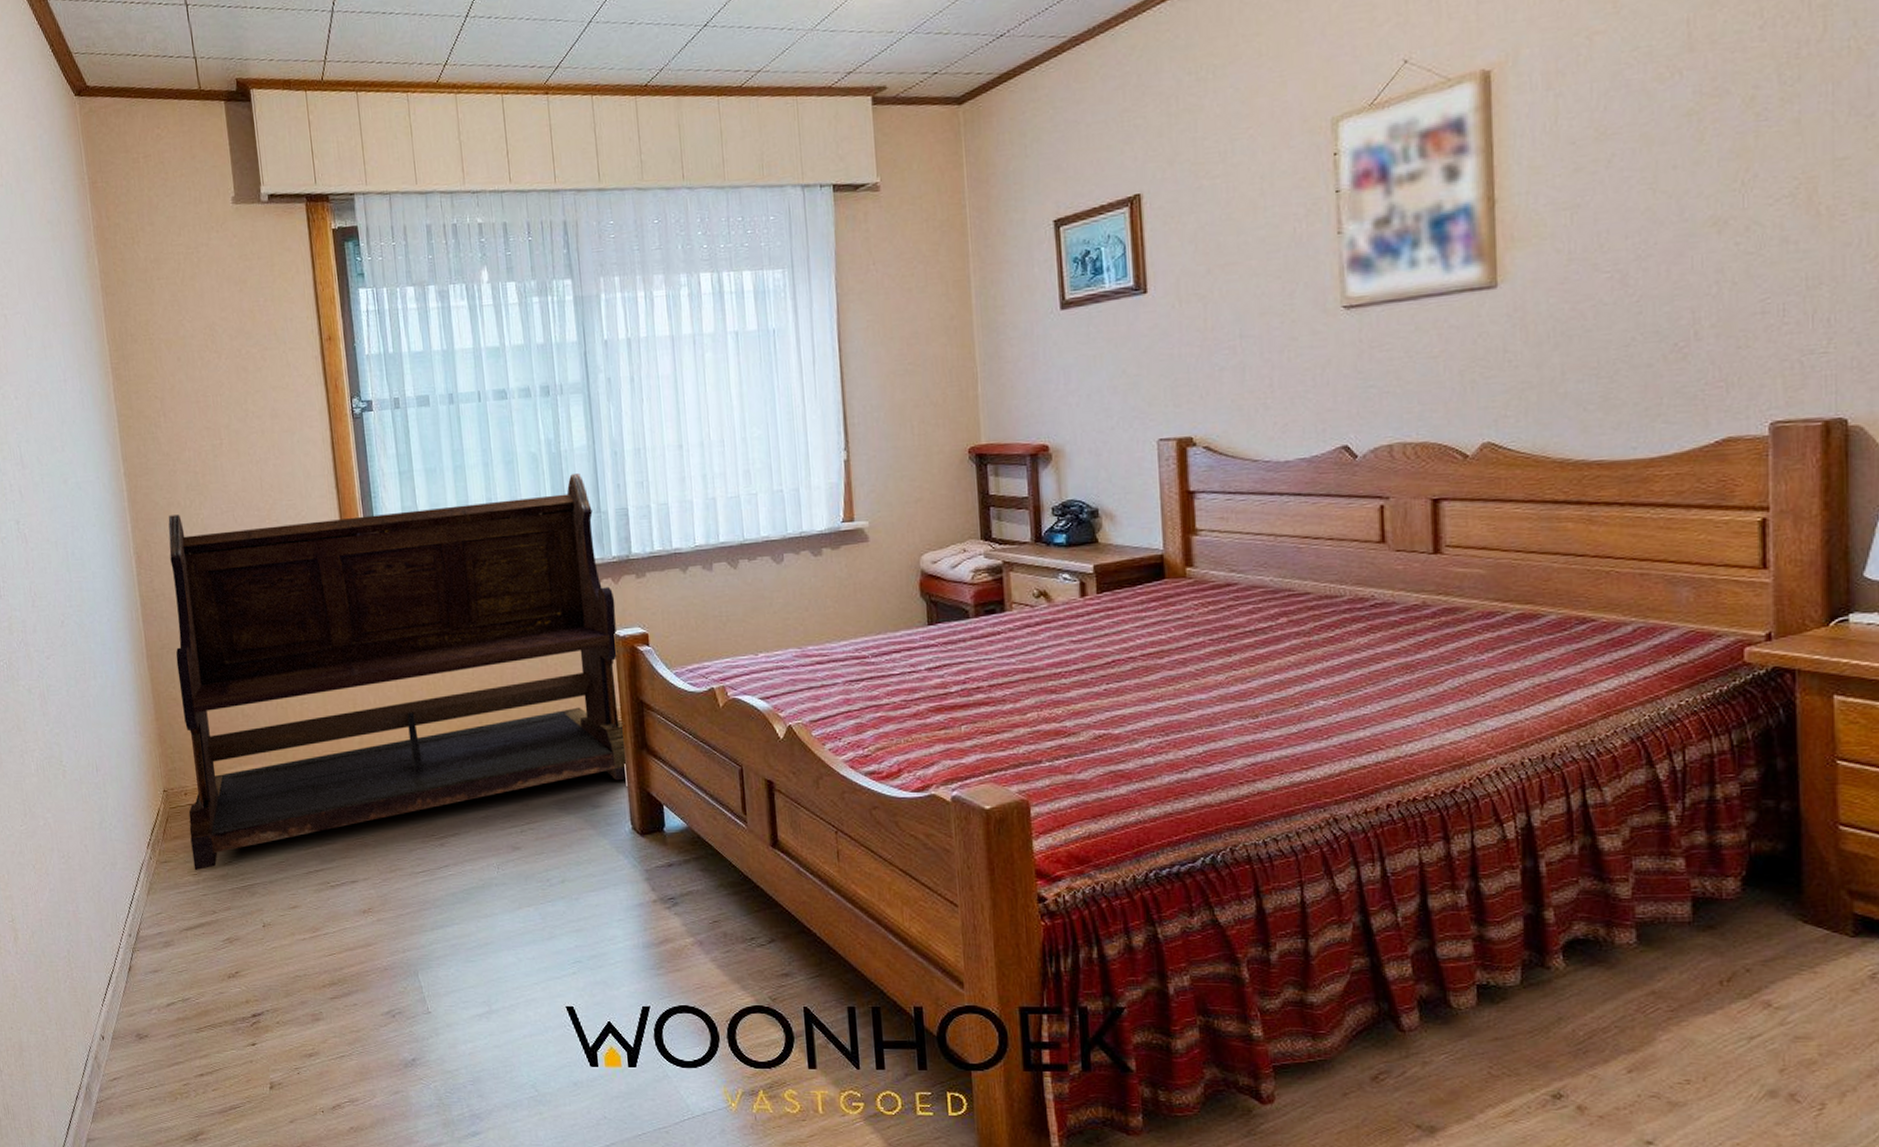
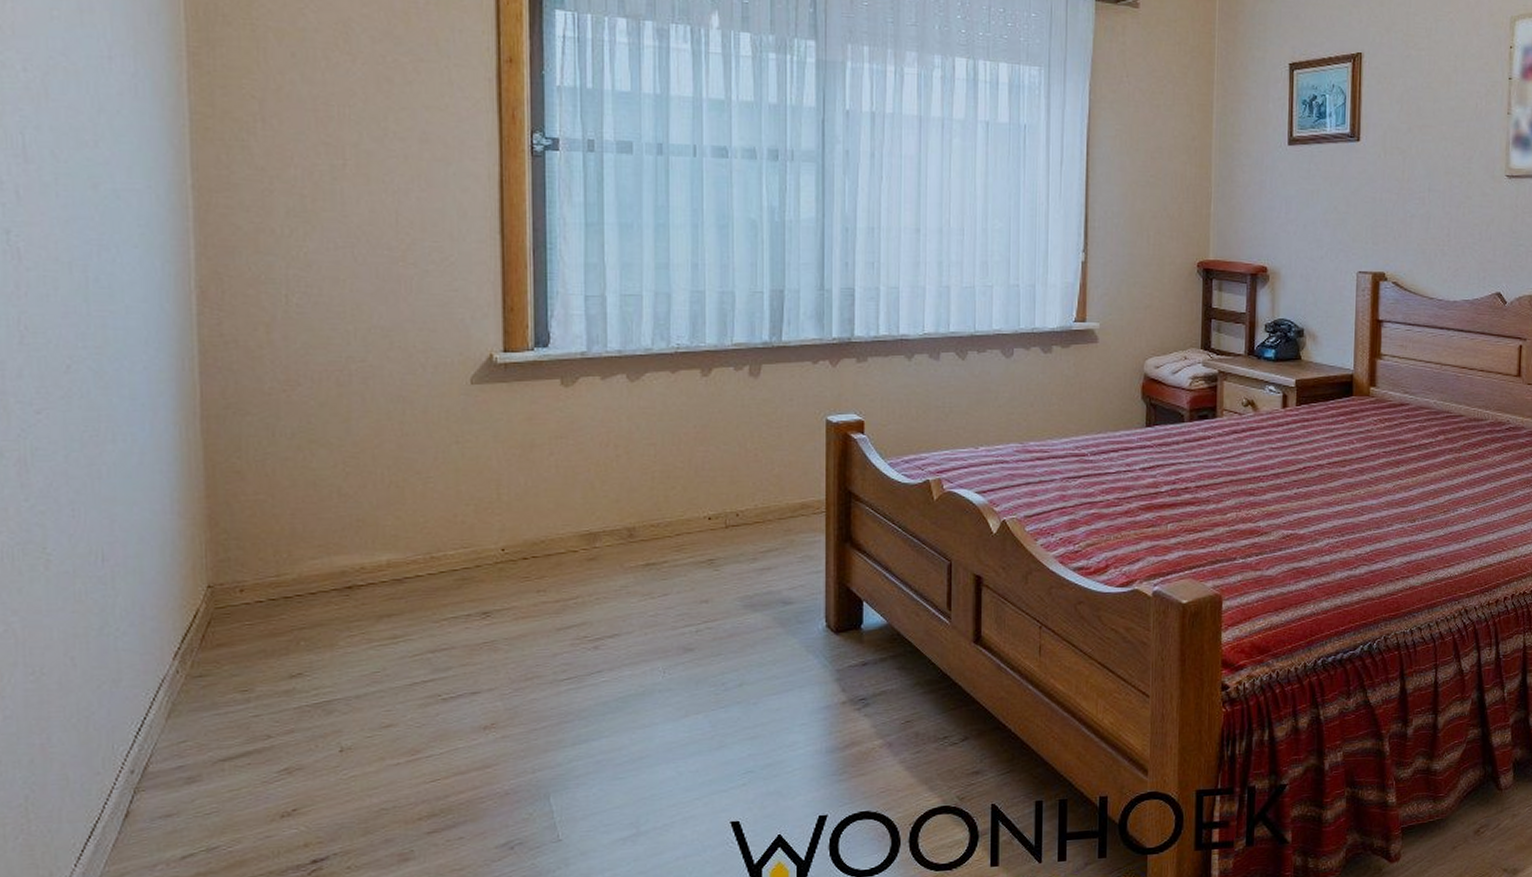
bench: present [168,474,627,871] -> none [242,244,831,687]

